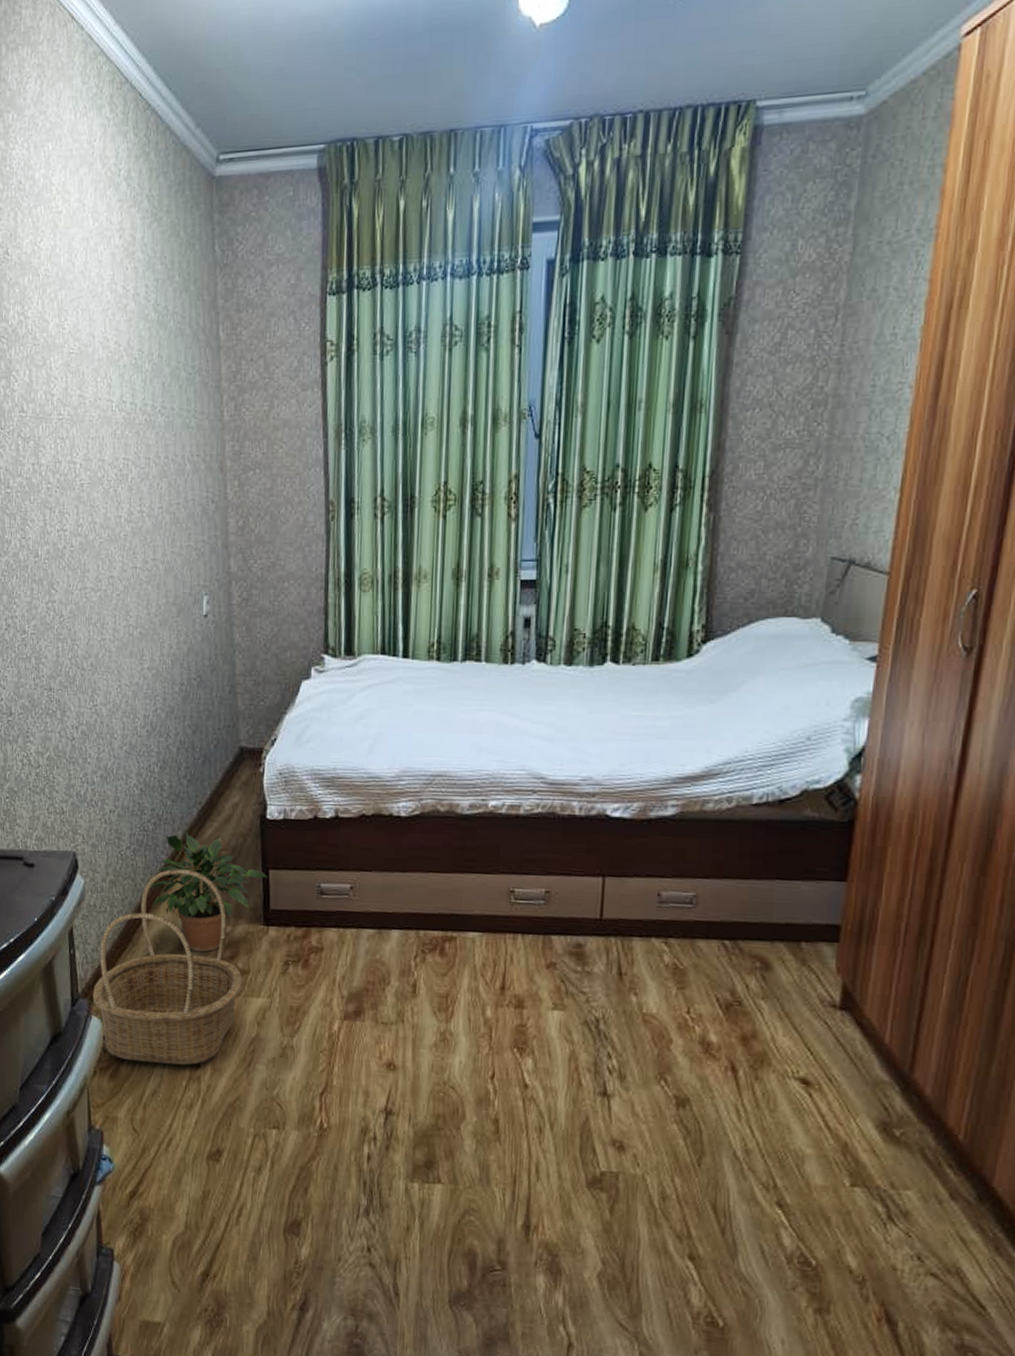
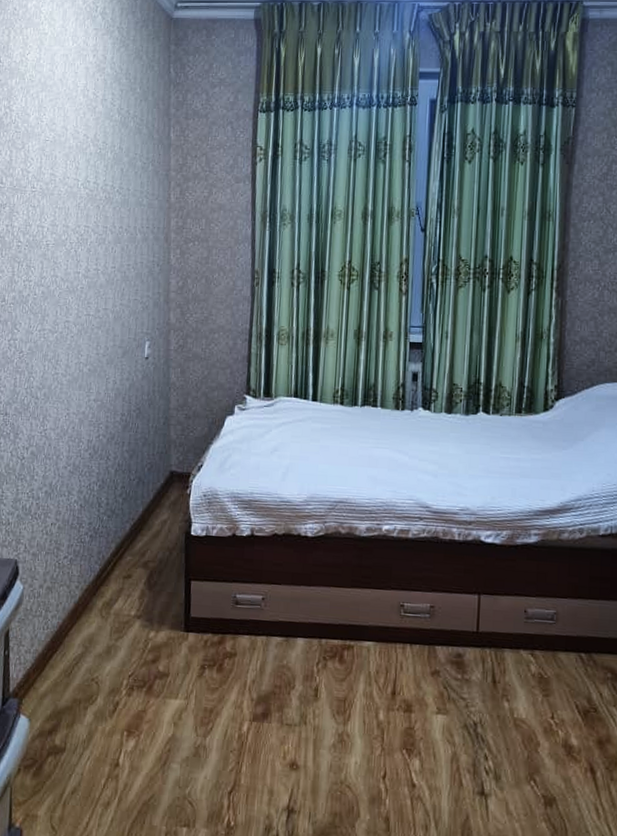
basket: present [92,869,242,1066] -> none [22,577,162,764]
potted plant: present [149,832,268,953] -> none [82,544,190,656]

